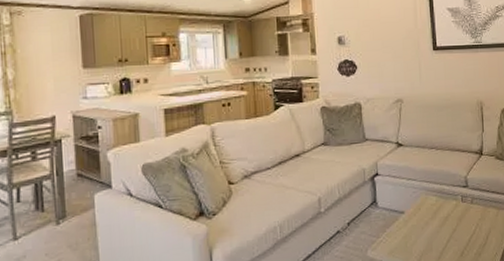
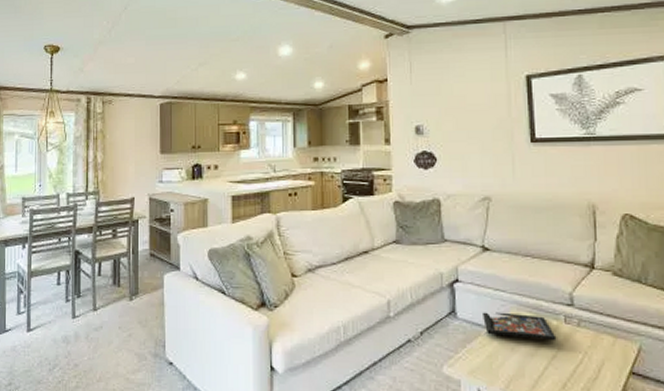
decorative tray: none [399,198,456,219] -> present [483,312,557,342]

